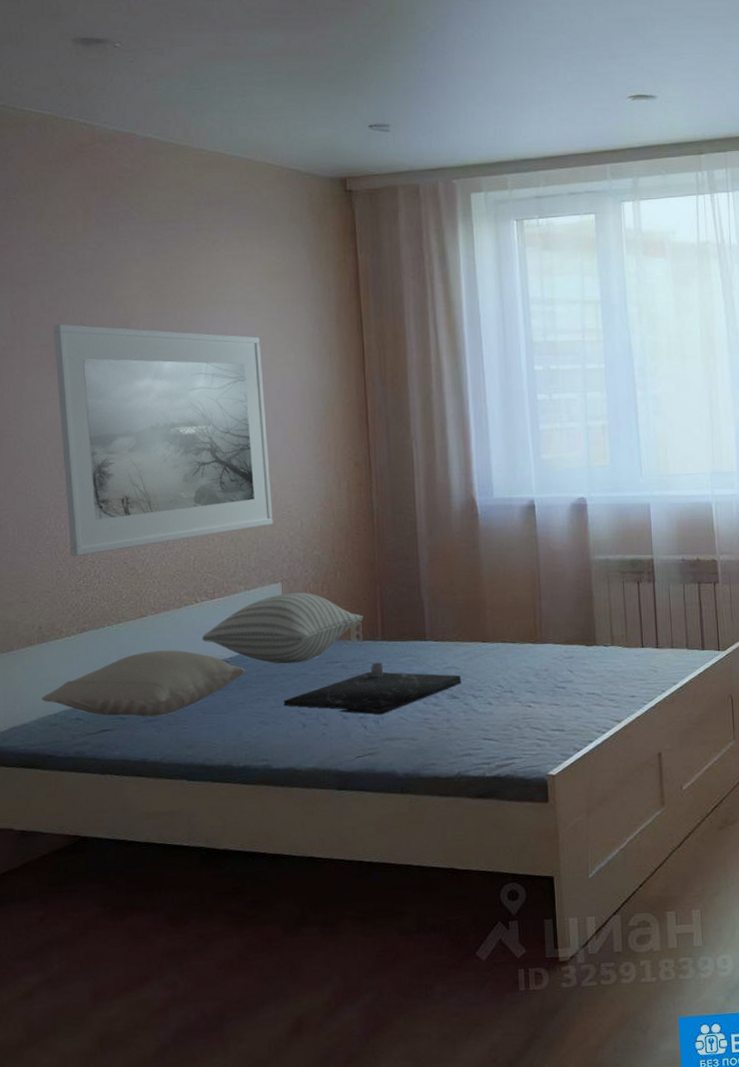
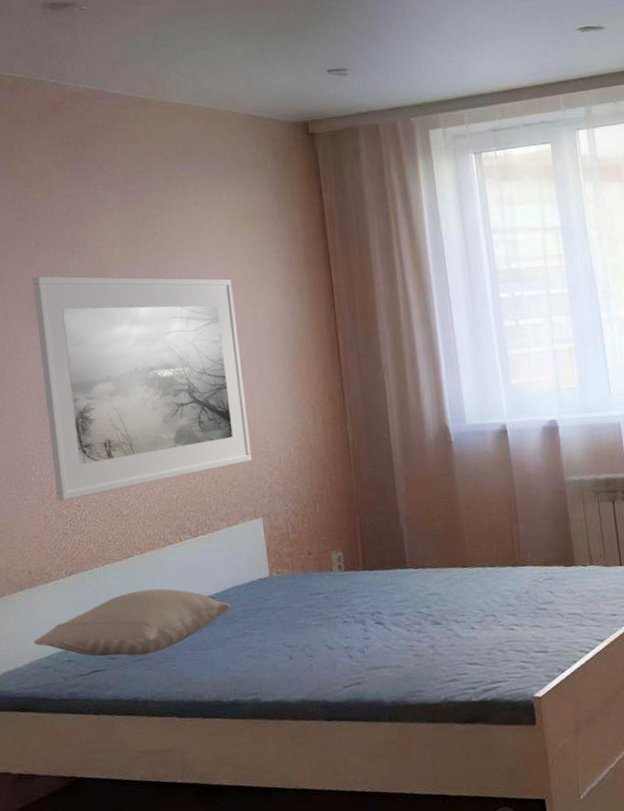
pillow: present [201,592,364,664] -> none [187,525,345,598]
tray: present [283,662,461,715] -> none [269,592,443,644]

